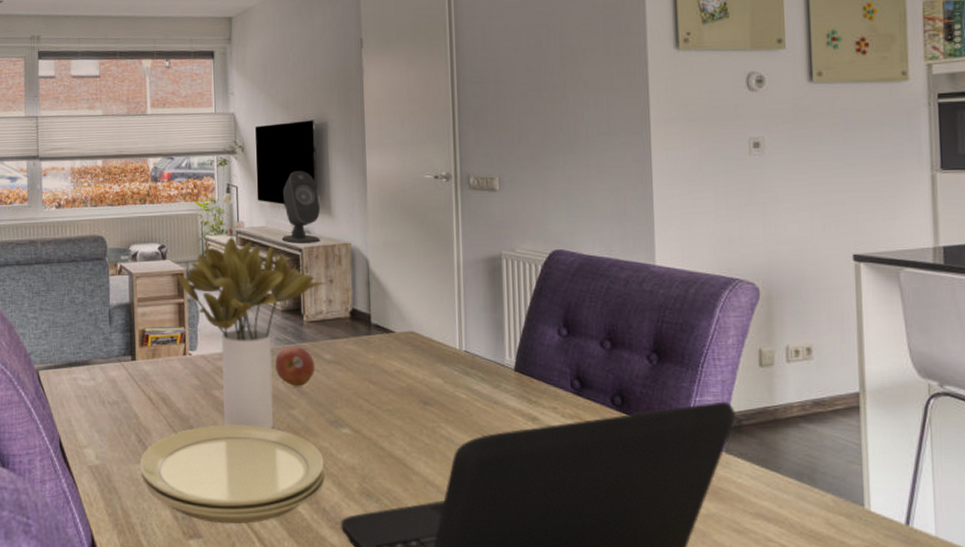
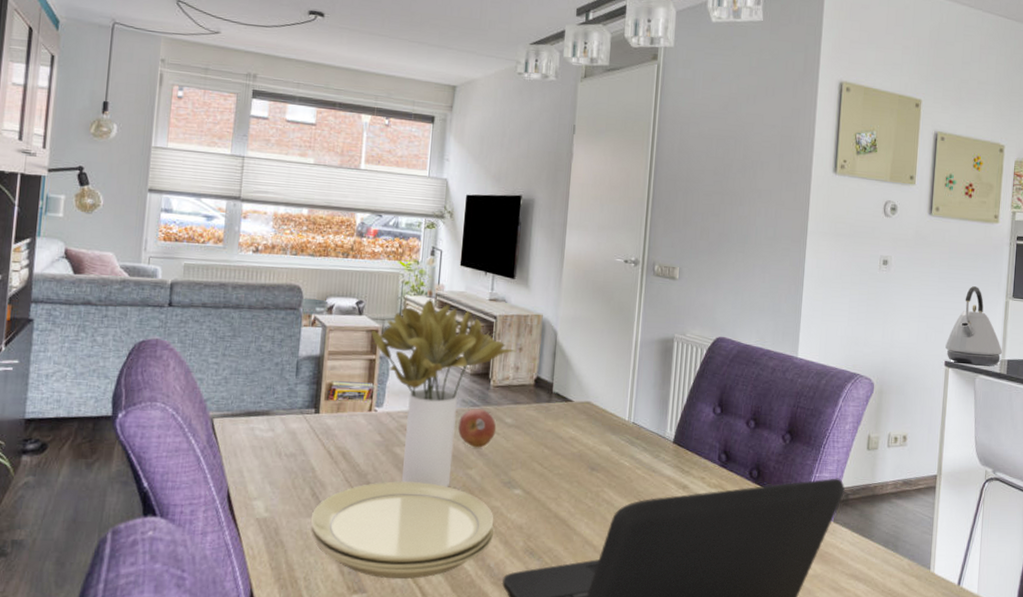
speaker: present [282,171,320,243] -> none [479,241,519,312]
kettle: none [852,161,935,257] -> present [945,286,1003,366]

